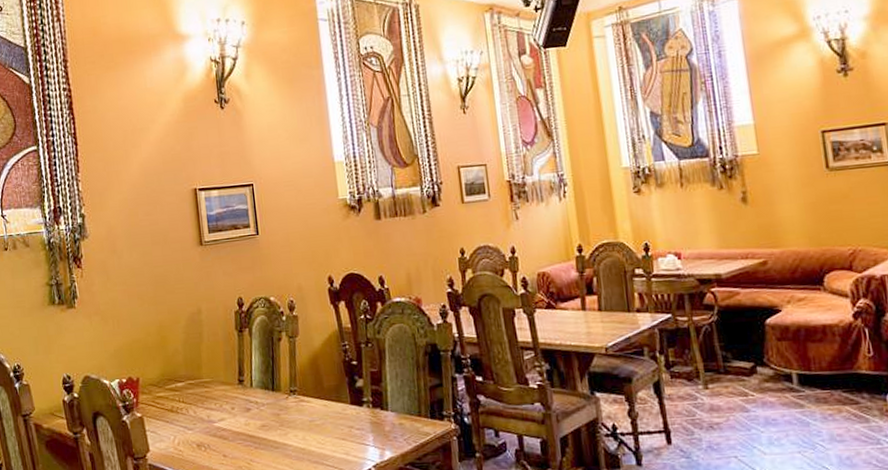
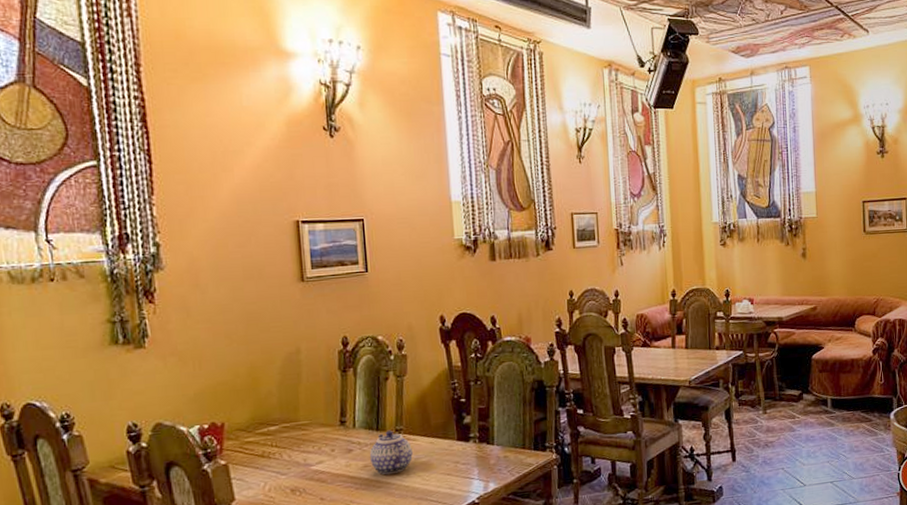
teapot: none [266,390,308,436] -> present [369,430,413,475]

